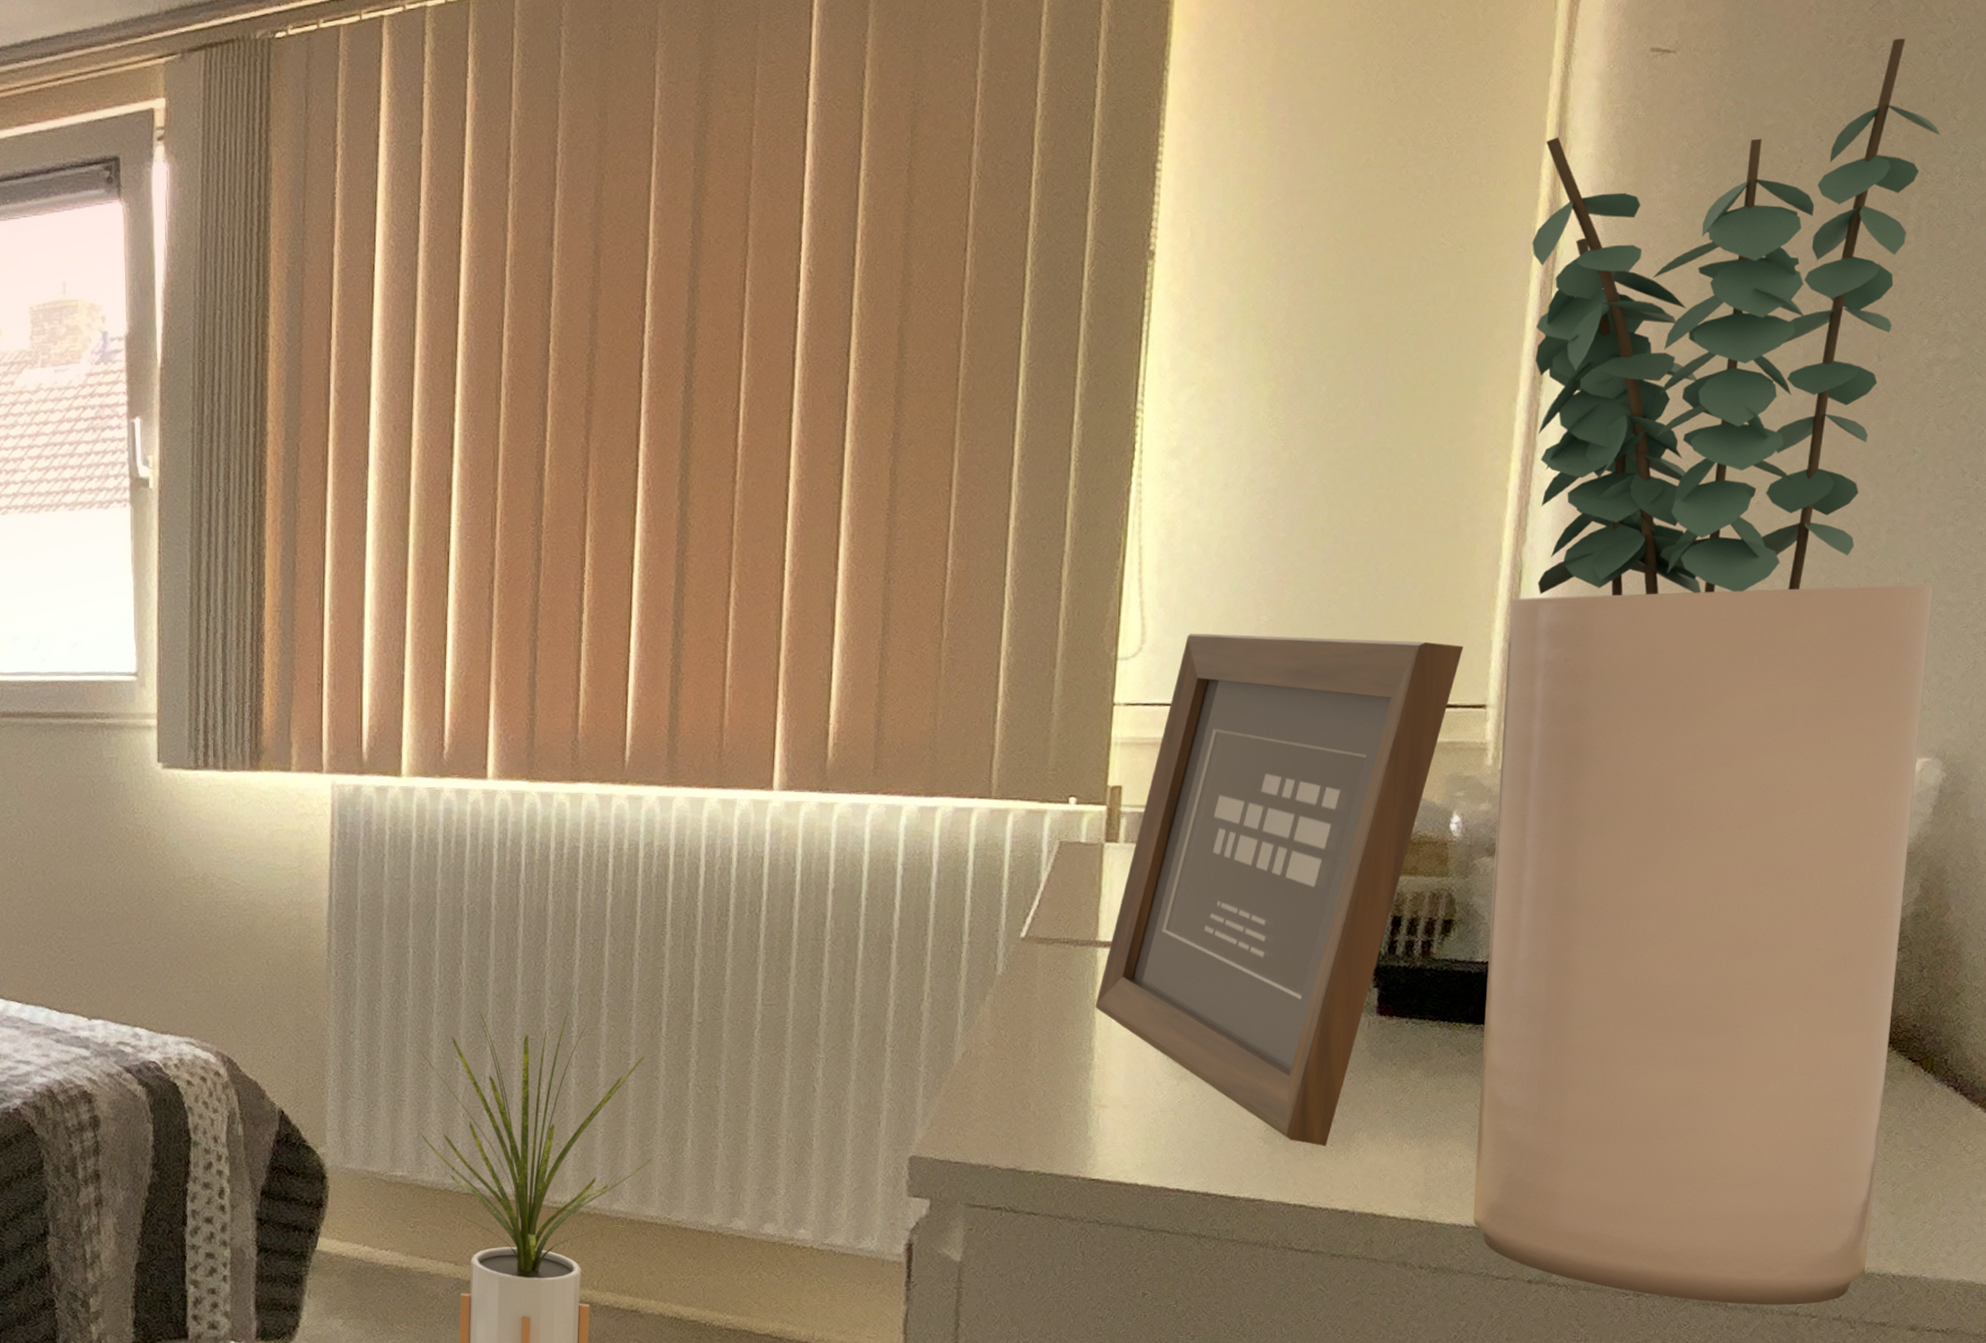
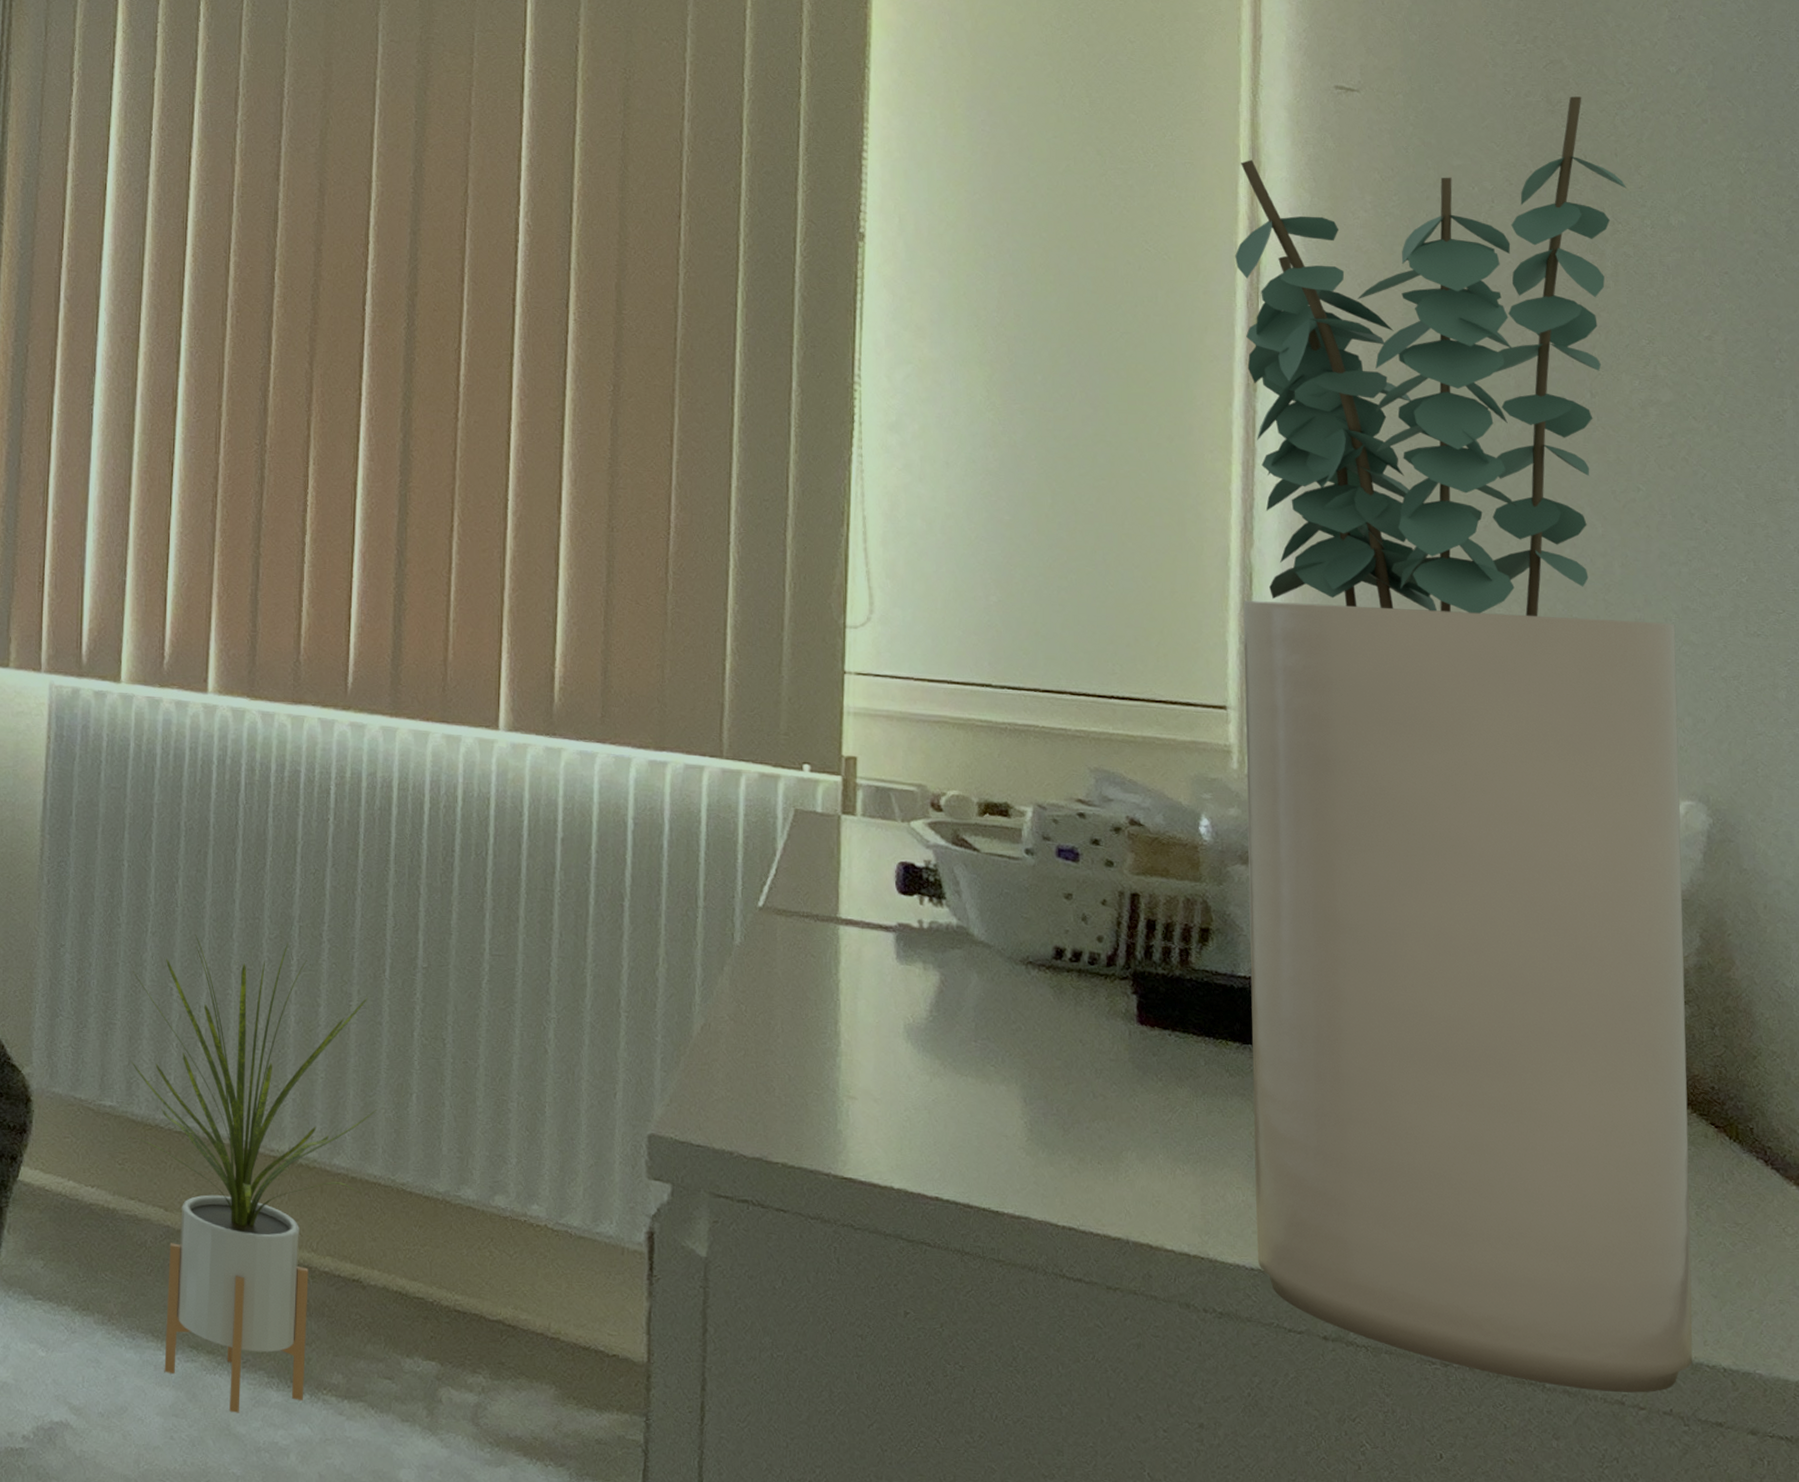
picture frame: present [1095,633,1463,1147] -> none [839,607,1199,1164]

